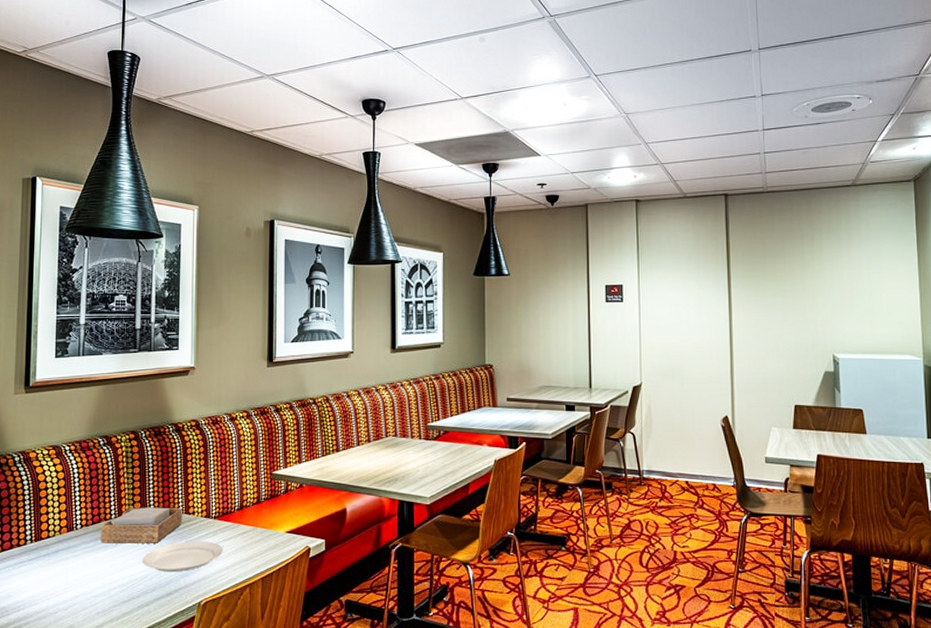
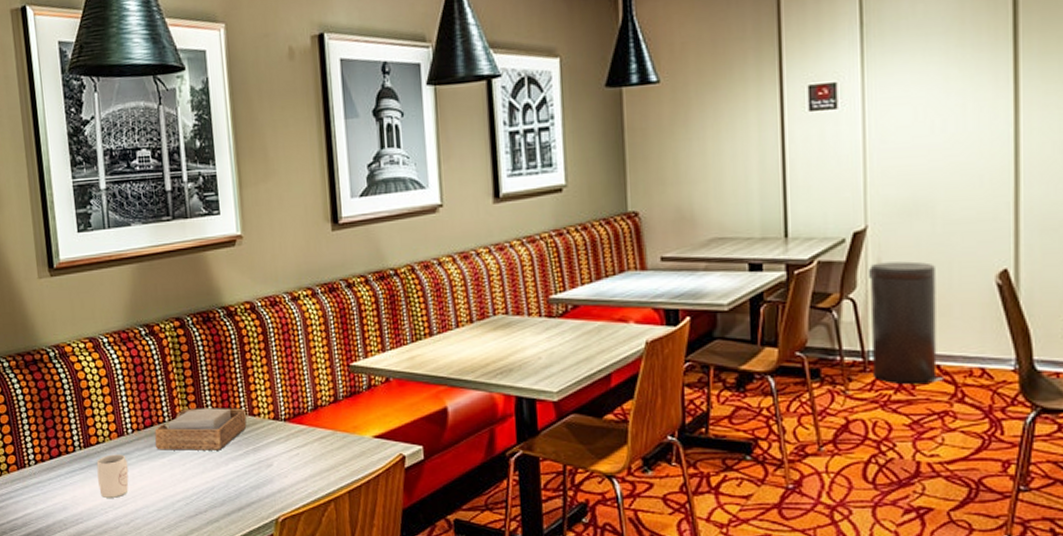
mug: none [44,547,74,586] -> present [96,454,129,498]
plate: present [143,541,223,573] -> none [206,447,299,484]
pedal bin: none [643,408,691,495] -> present [869,261,945,385]

